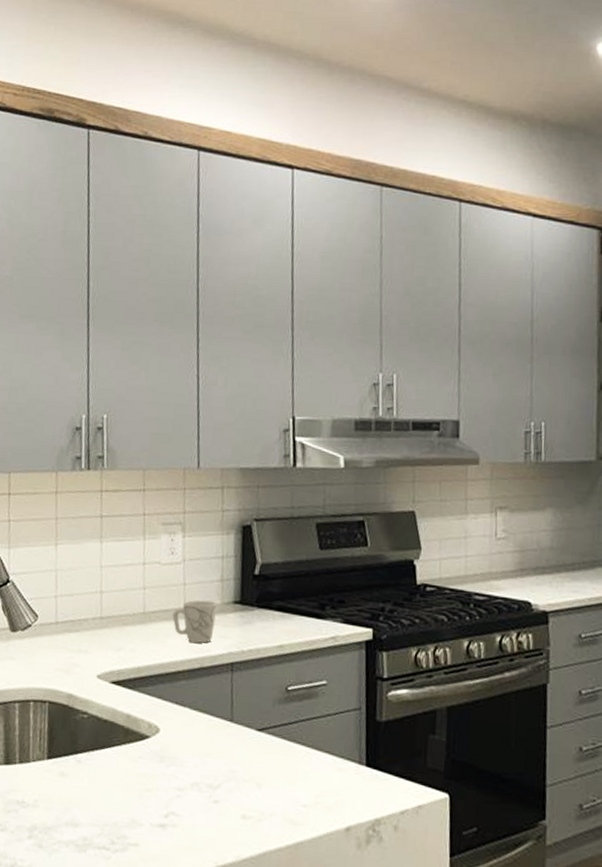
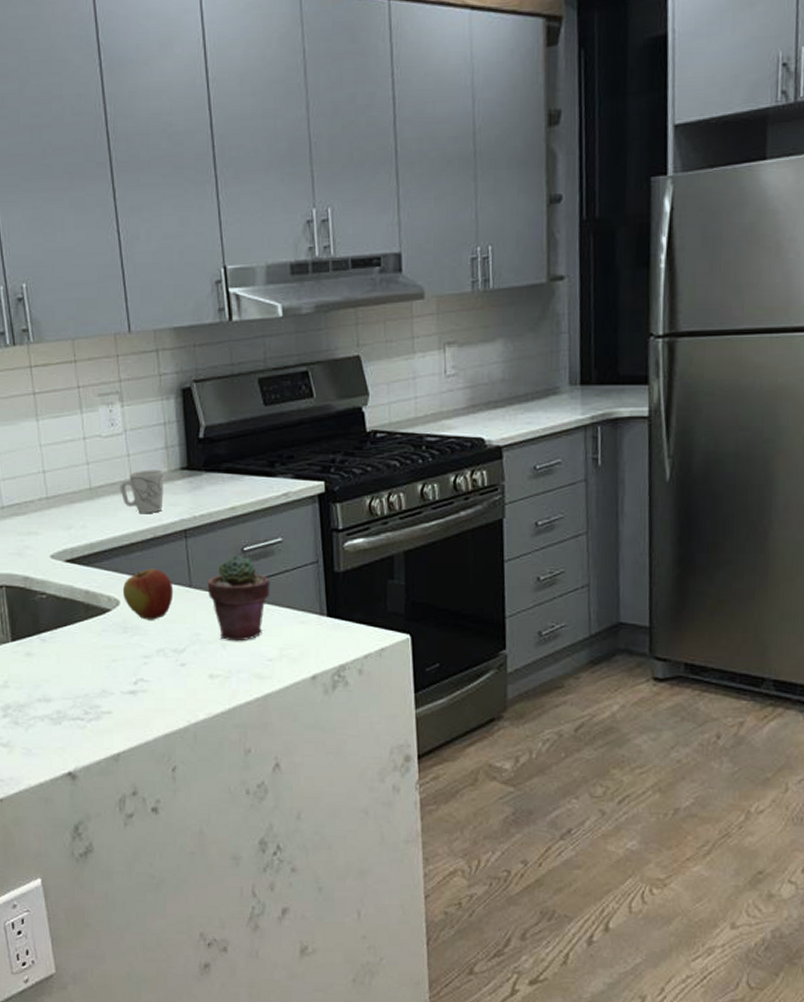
apple: none [163,695,215,752] -> present [122,567,174,620]
potted succulent: none [248,693,312,783] -> present [207,554,271,642]

